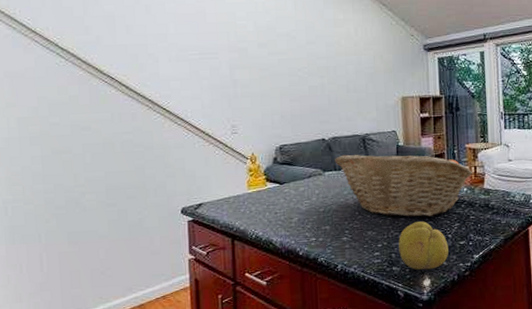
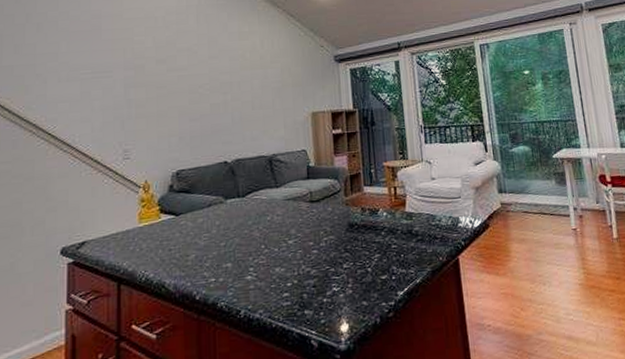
fruit basket: present [335,154,472,218] -> none [238,176,392,250]
fruit: present [398,221,449,271] -> none [311,253,369,313]

